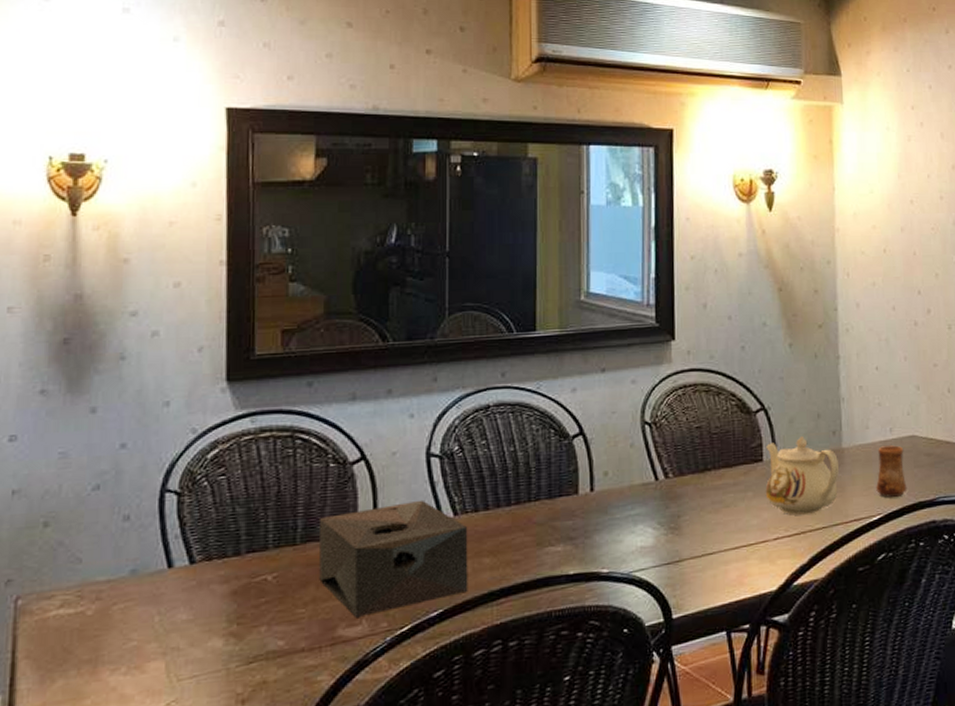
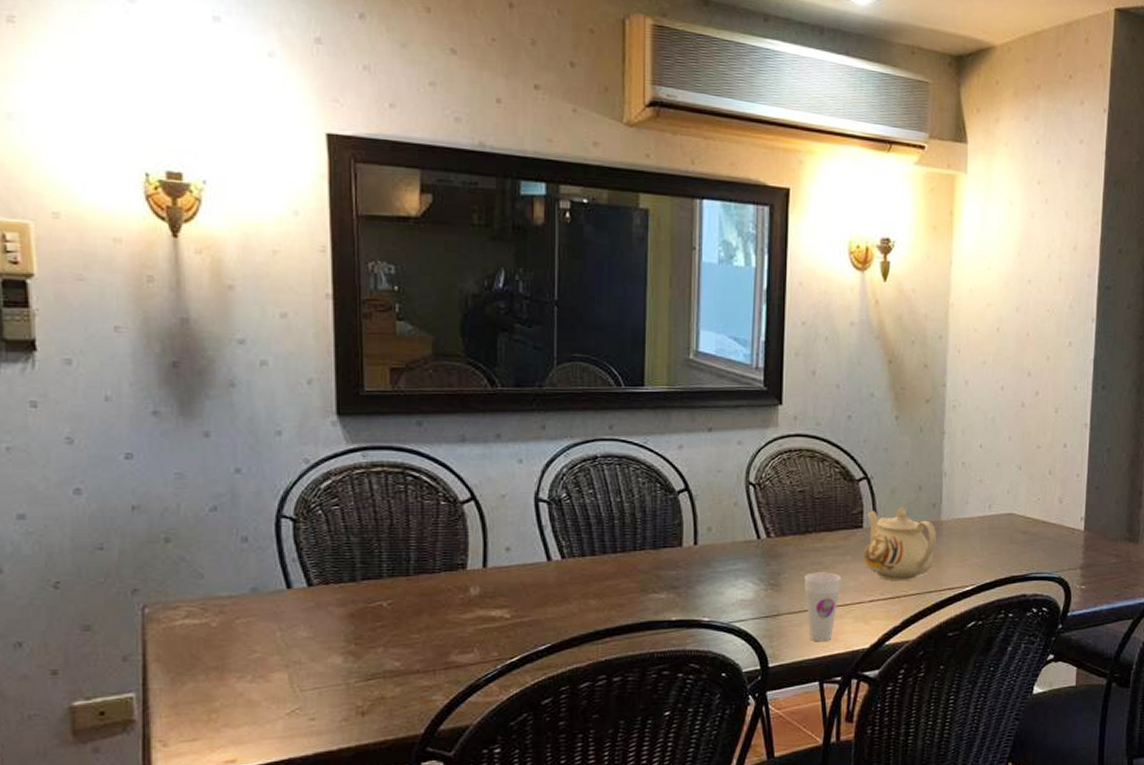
box: present [318,500,468,617] -> none [430,541,575,645]
cup: none [705,511,744,588] -> present [803,572,841,642]
cup: present [876,445,907,497] -> none [971,521,1001,570]

